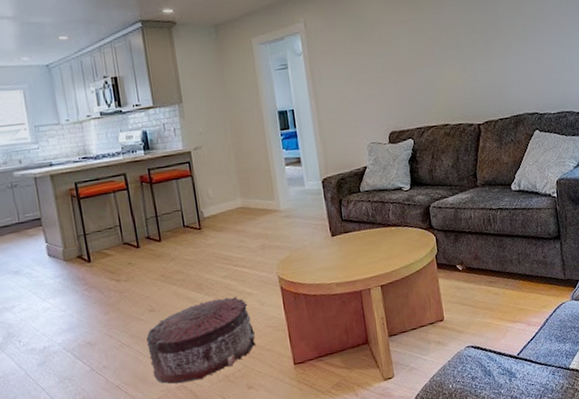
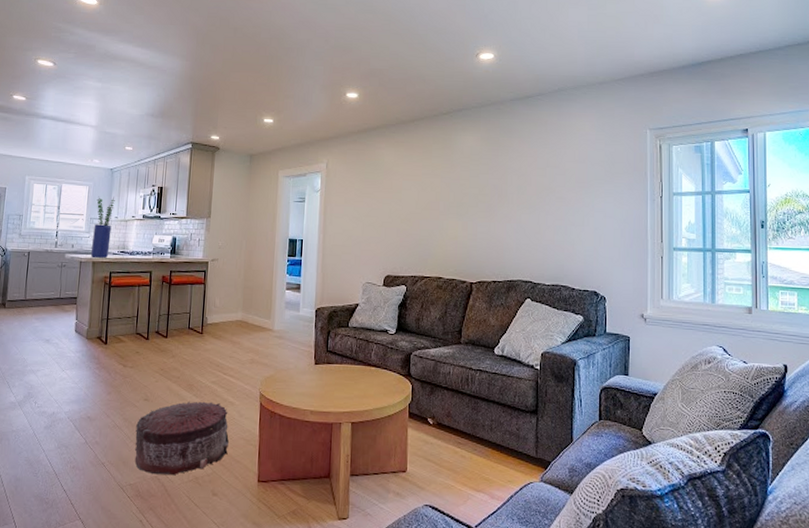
vase: none [37,97,68,171] -> present [90,196,115,259]

